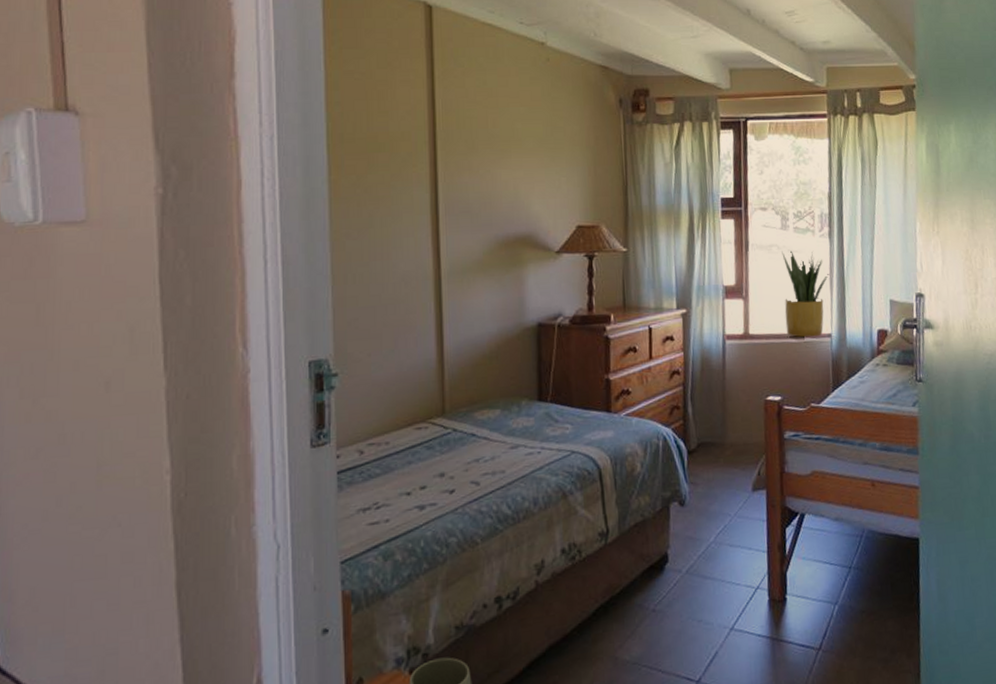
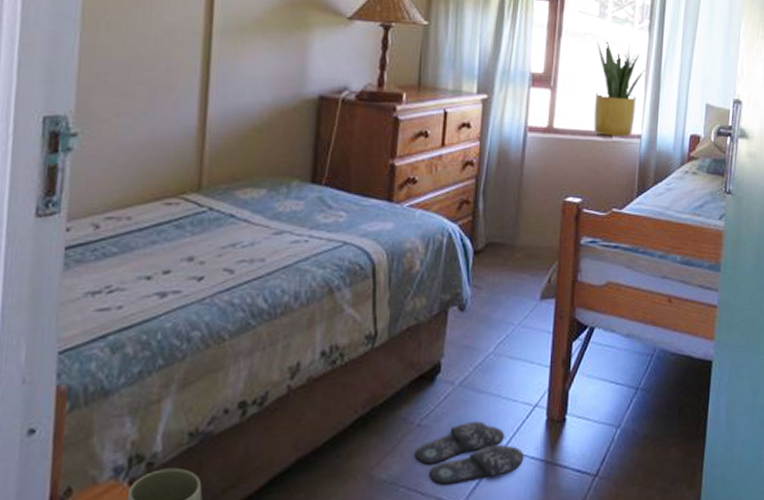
slippers: none [652,604,752,663] -> present [414,421,524,485]

